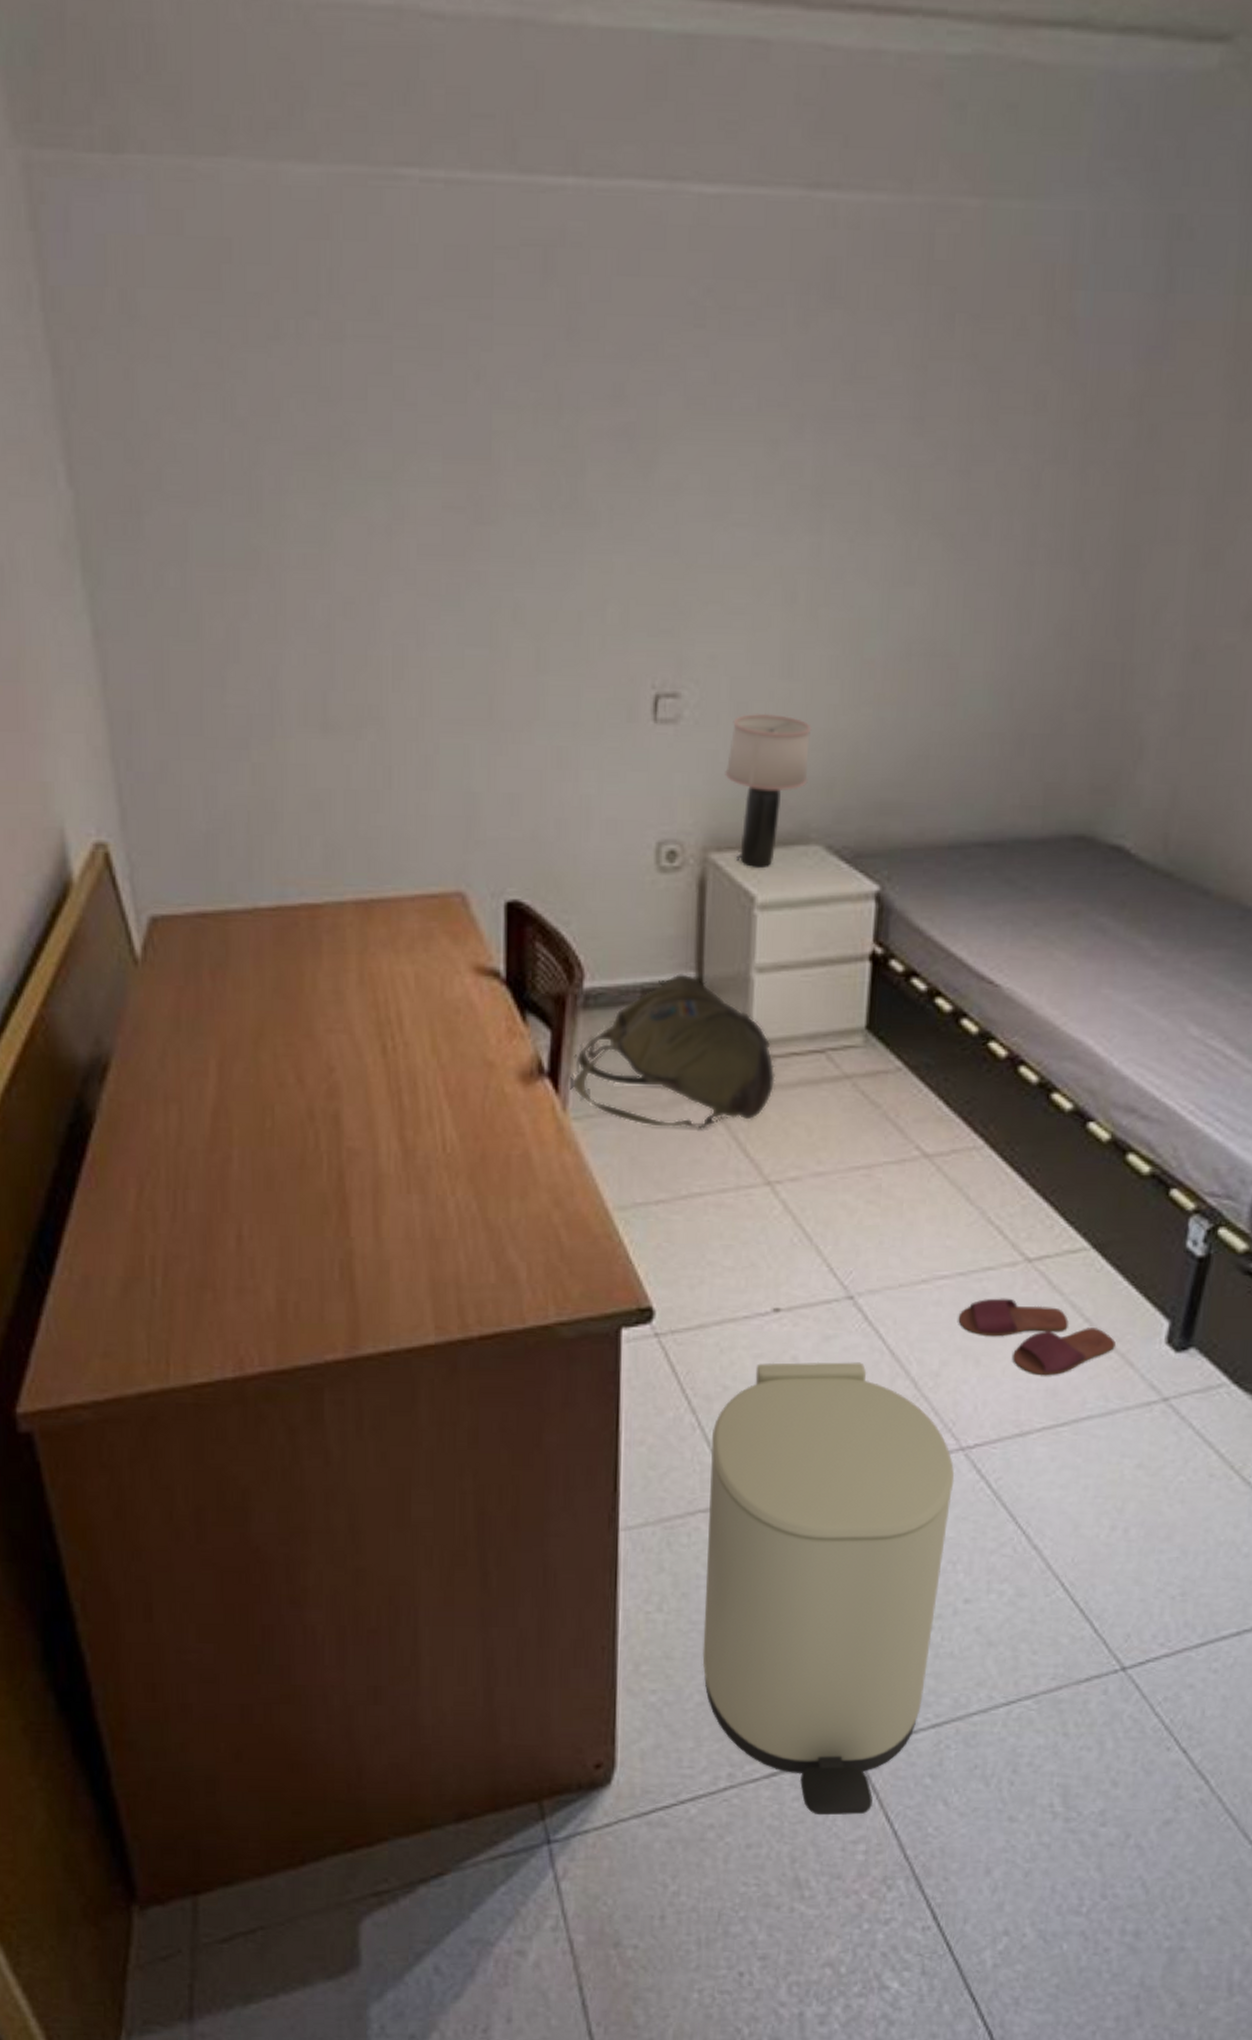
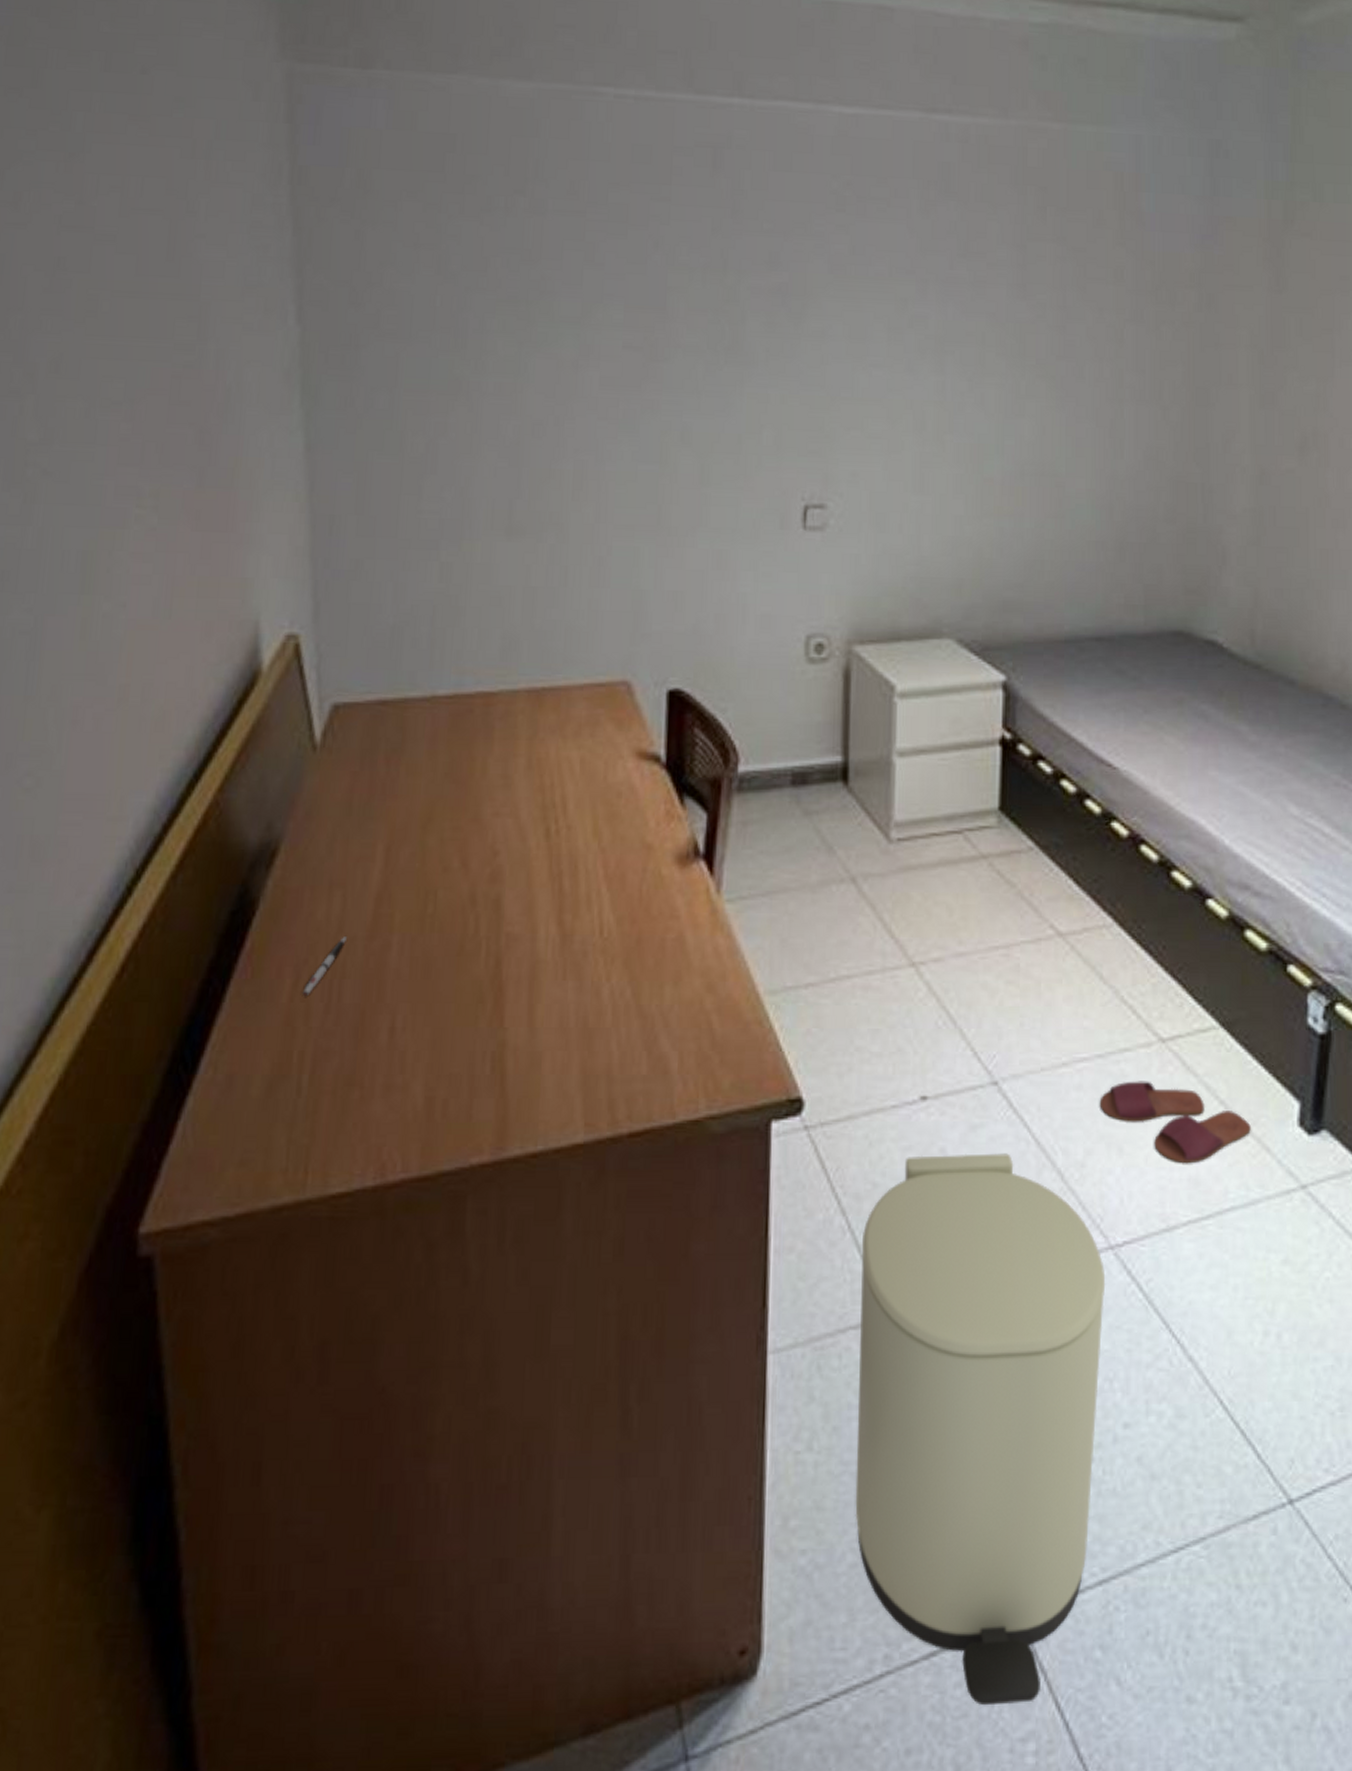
pen: none [148,1148,186,1206] -> present [303,935,347,997]
backpack: present [573,973,776,1129] -> none [727,758,917,910]
table lamp: present [725,713,812,867] -> none [866,522,941,659]

